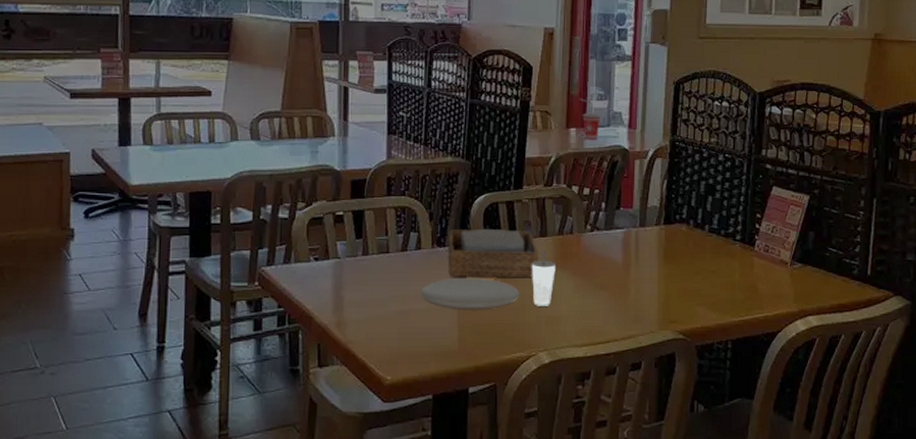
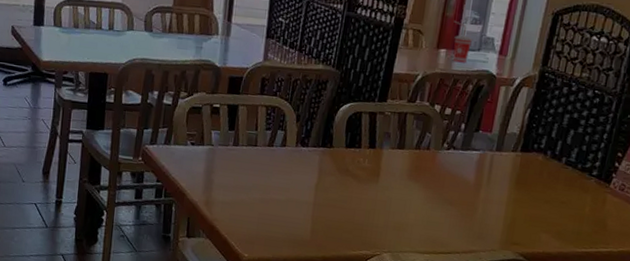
plate: present [420,277,520,310] -> none [281,176,372,209]
napkin holder: present [447,228,539,278] -> none [308,132,395,186]
cup: present [531,249,557,306] -> none [383,161,410,213]

